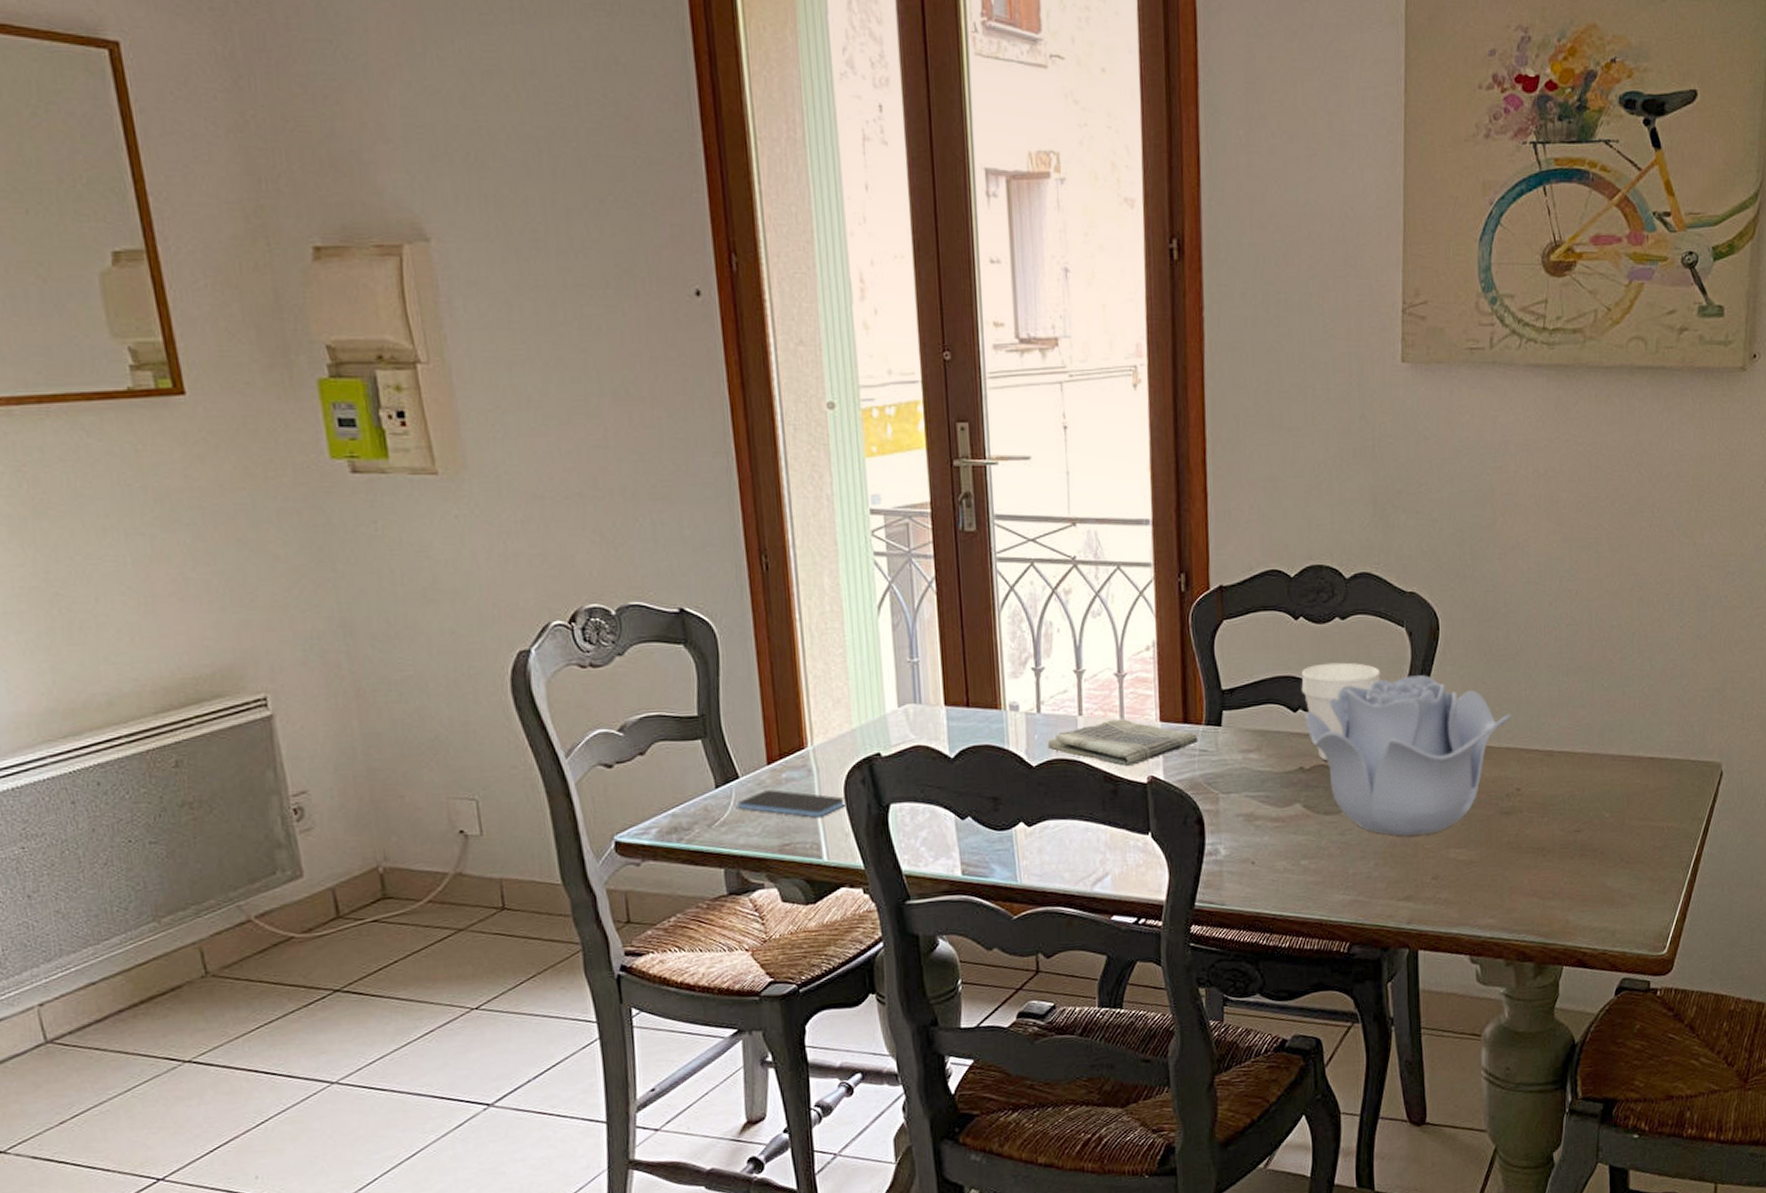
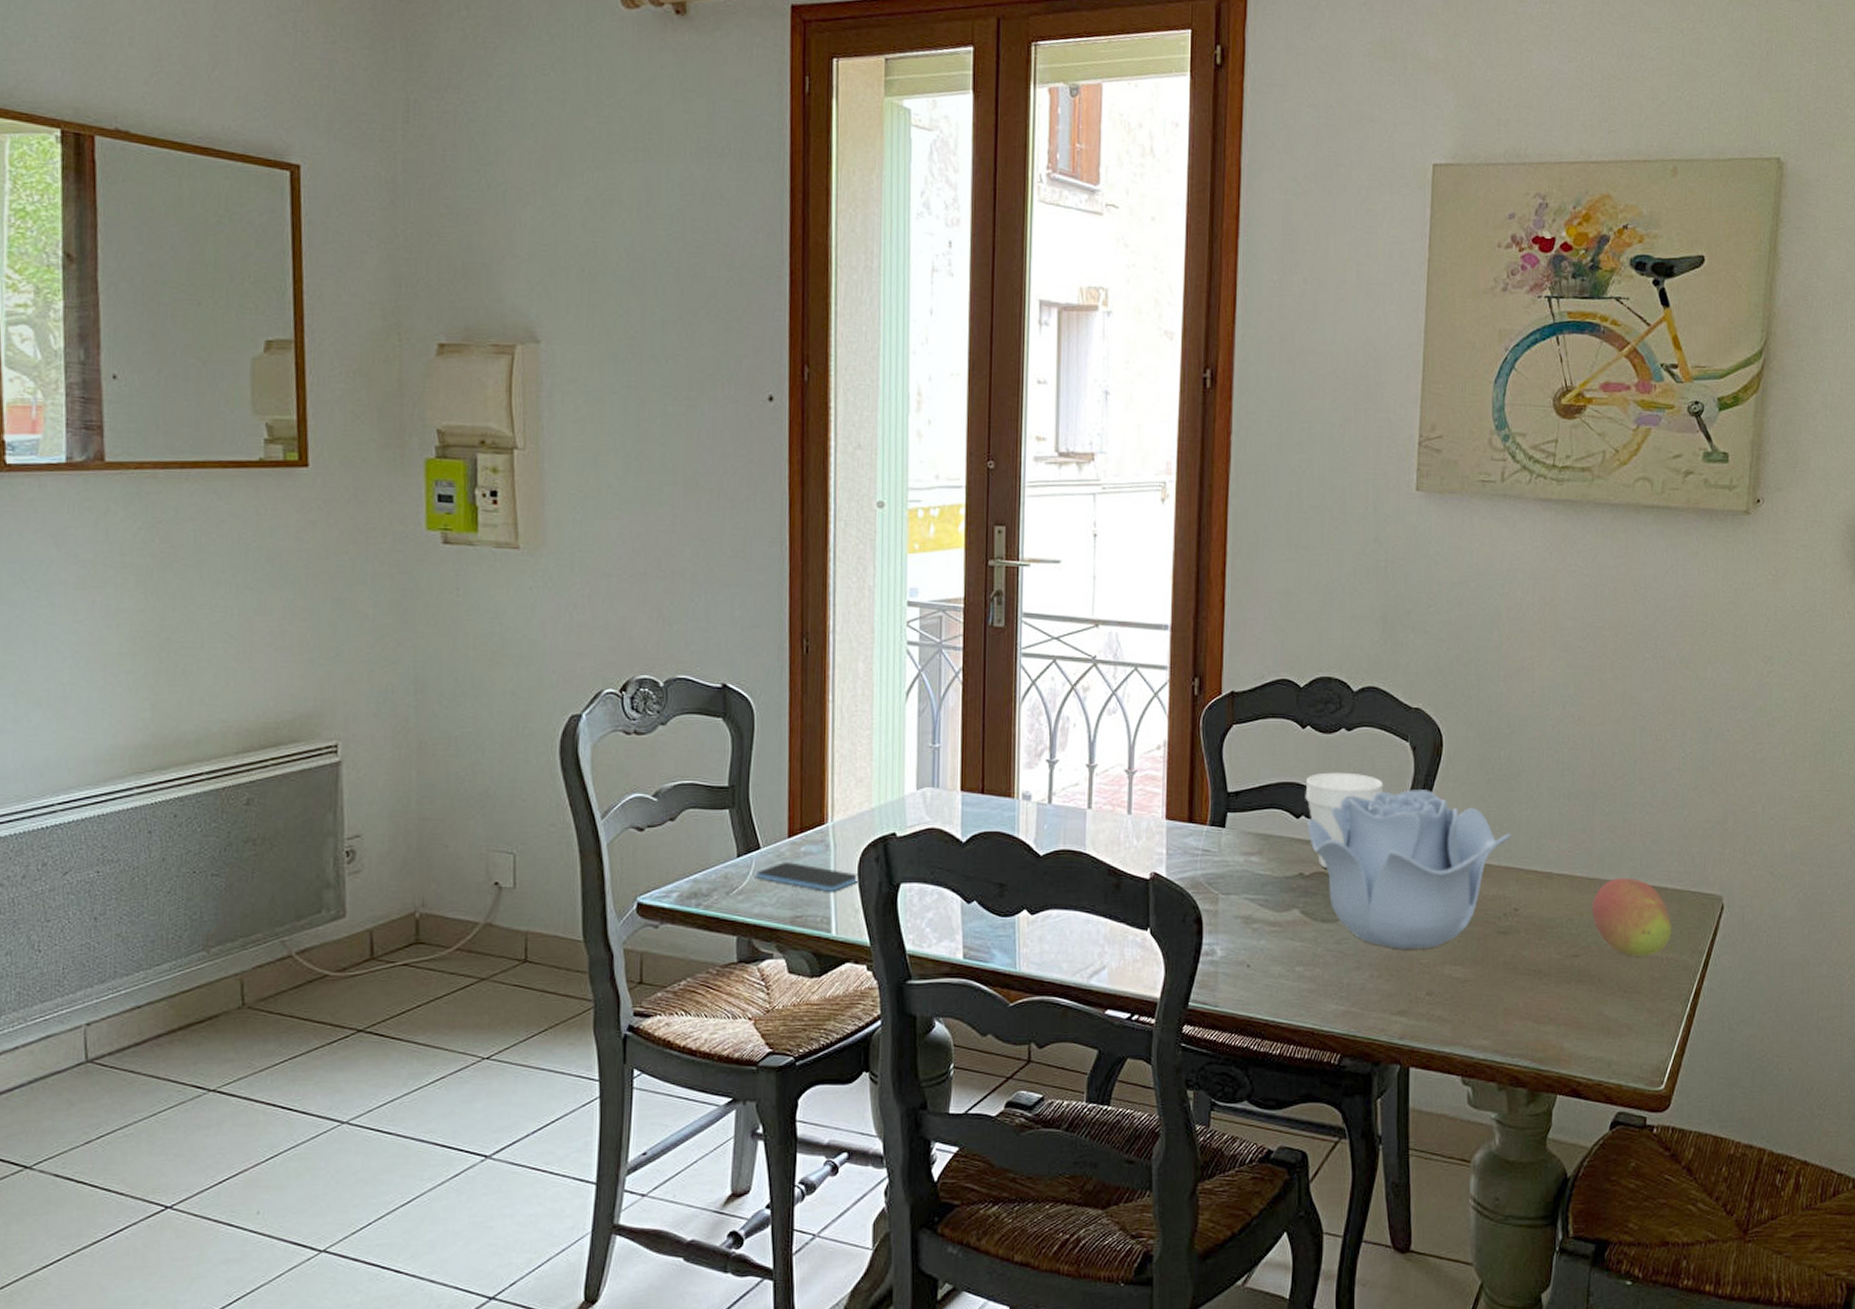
dish towel: present [1047,718,1198,766] -> none [1056,813,1202,861]
fruit: none [1594,750,1672,828] -> present [1592,877,1671,956]

